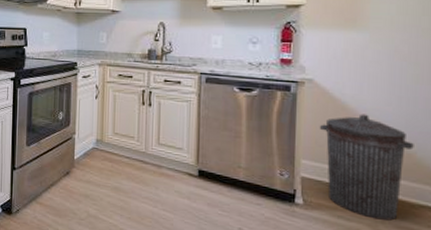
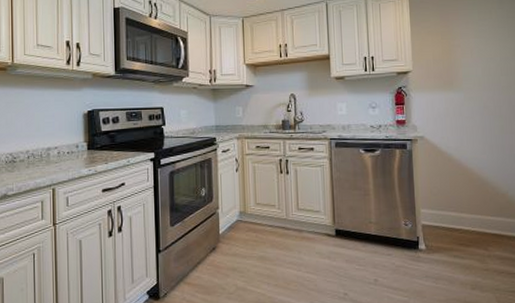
trash can: present [319,114,414,221] -> none [432,163,506,254]

